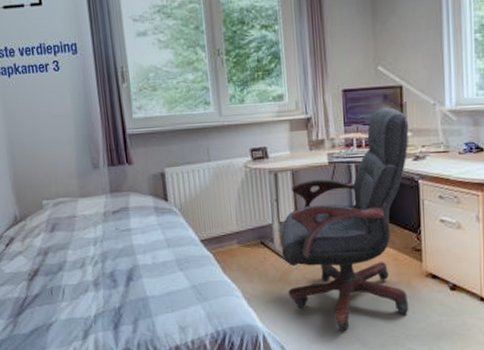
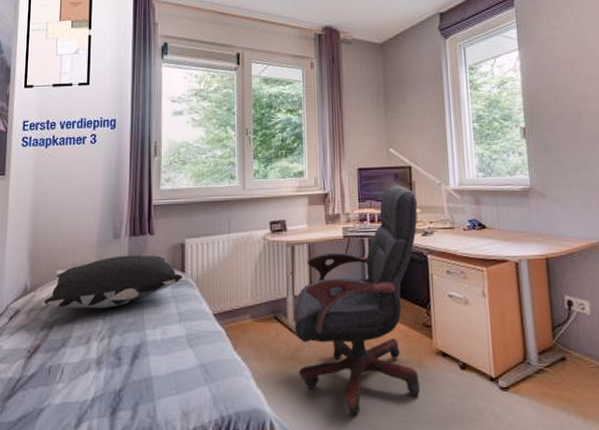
pillow: none [35,184,166,237] -> present [44,255,182,309]

